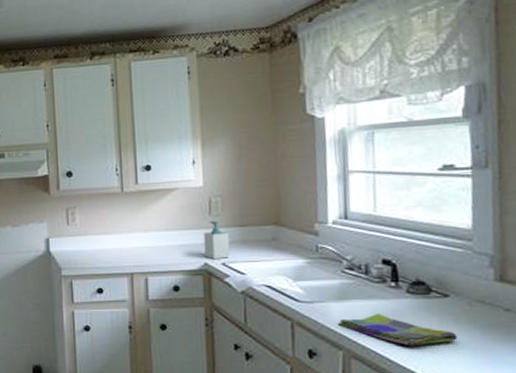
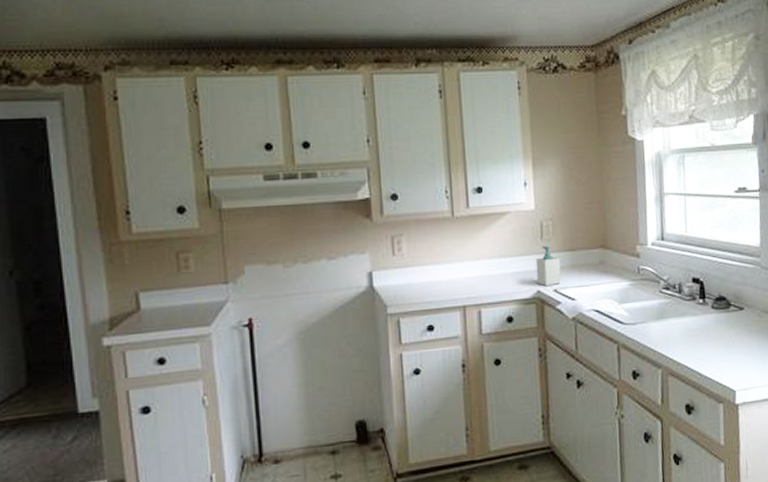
dish towel: present [338,314,458,347] -> none [658,330,750,359]

